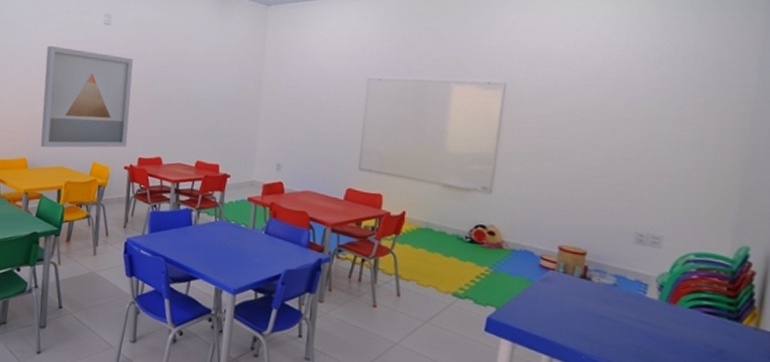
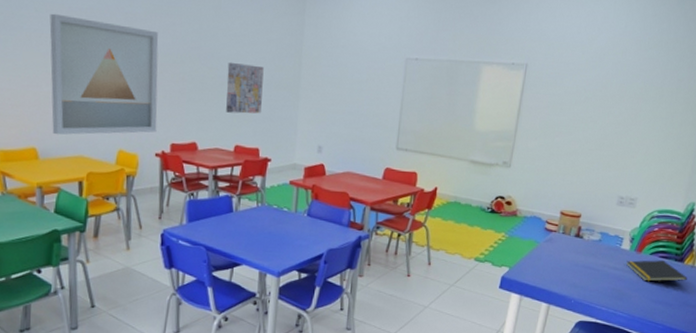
wall art: none [189,84,226,132] -> present [226,62,264,114]
notepad: none [655,313,750,348] -> present [626,260,687,282]

